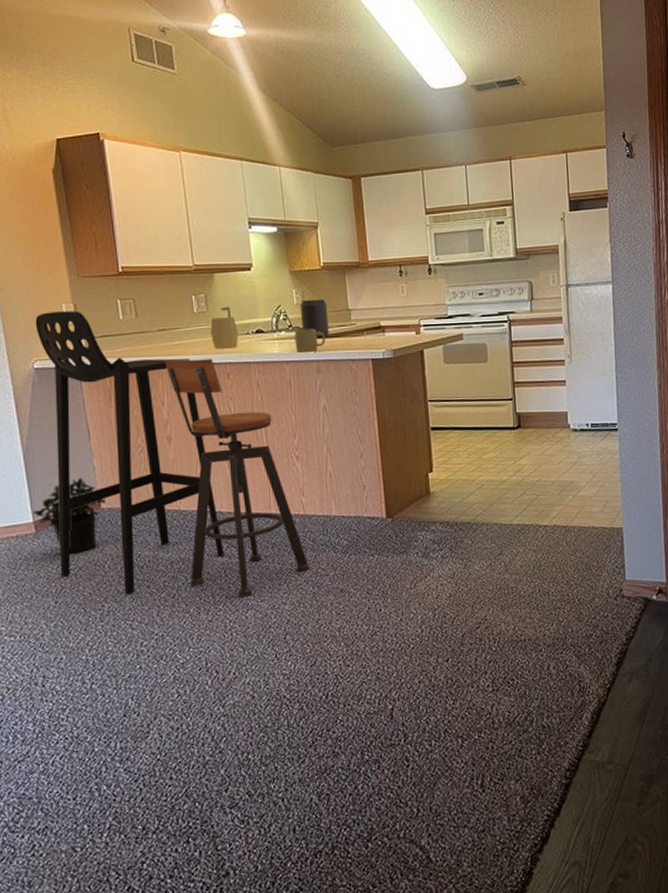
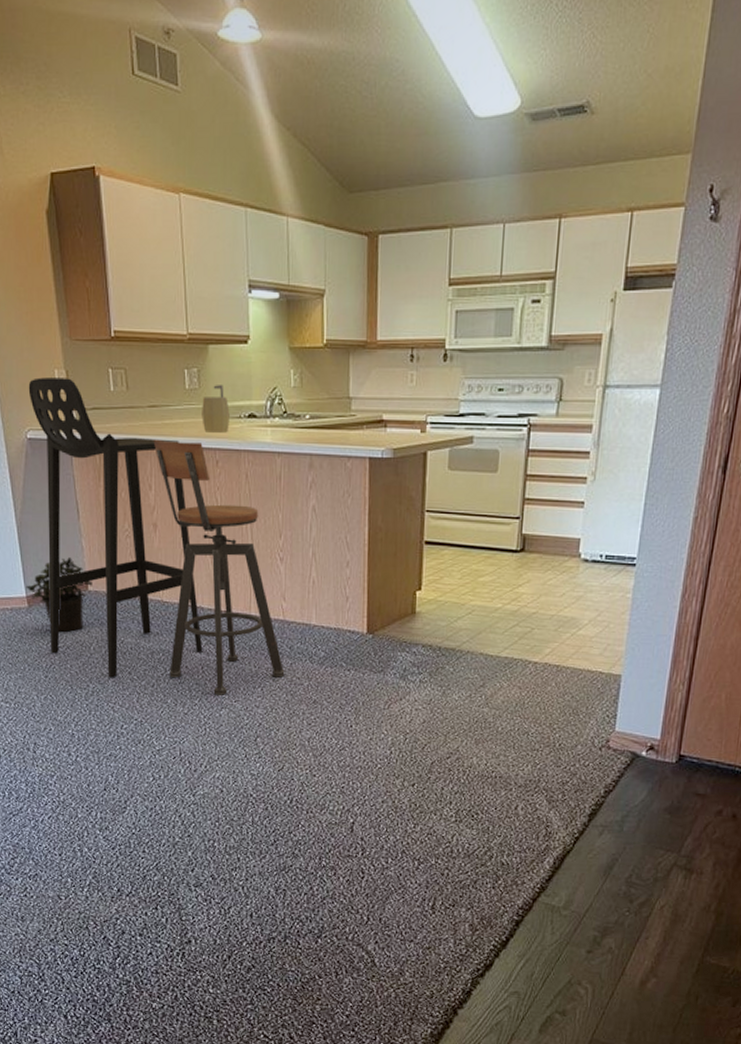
mug: present [294,328,326,354] -> none [288,416,321,445]
soda can: present [300,300,329,338] -> none [296,383,327,429]

